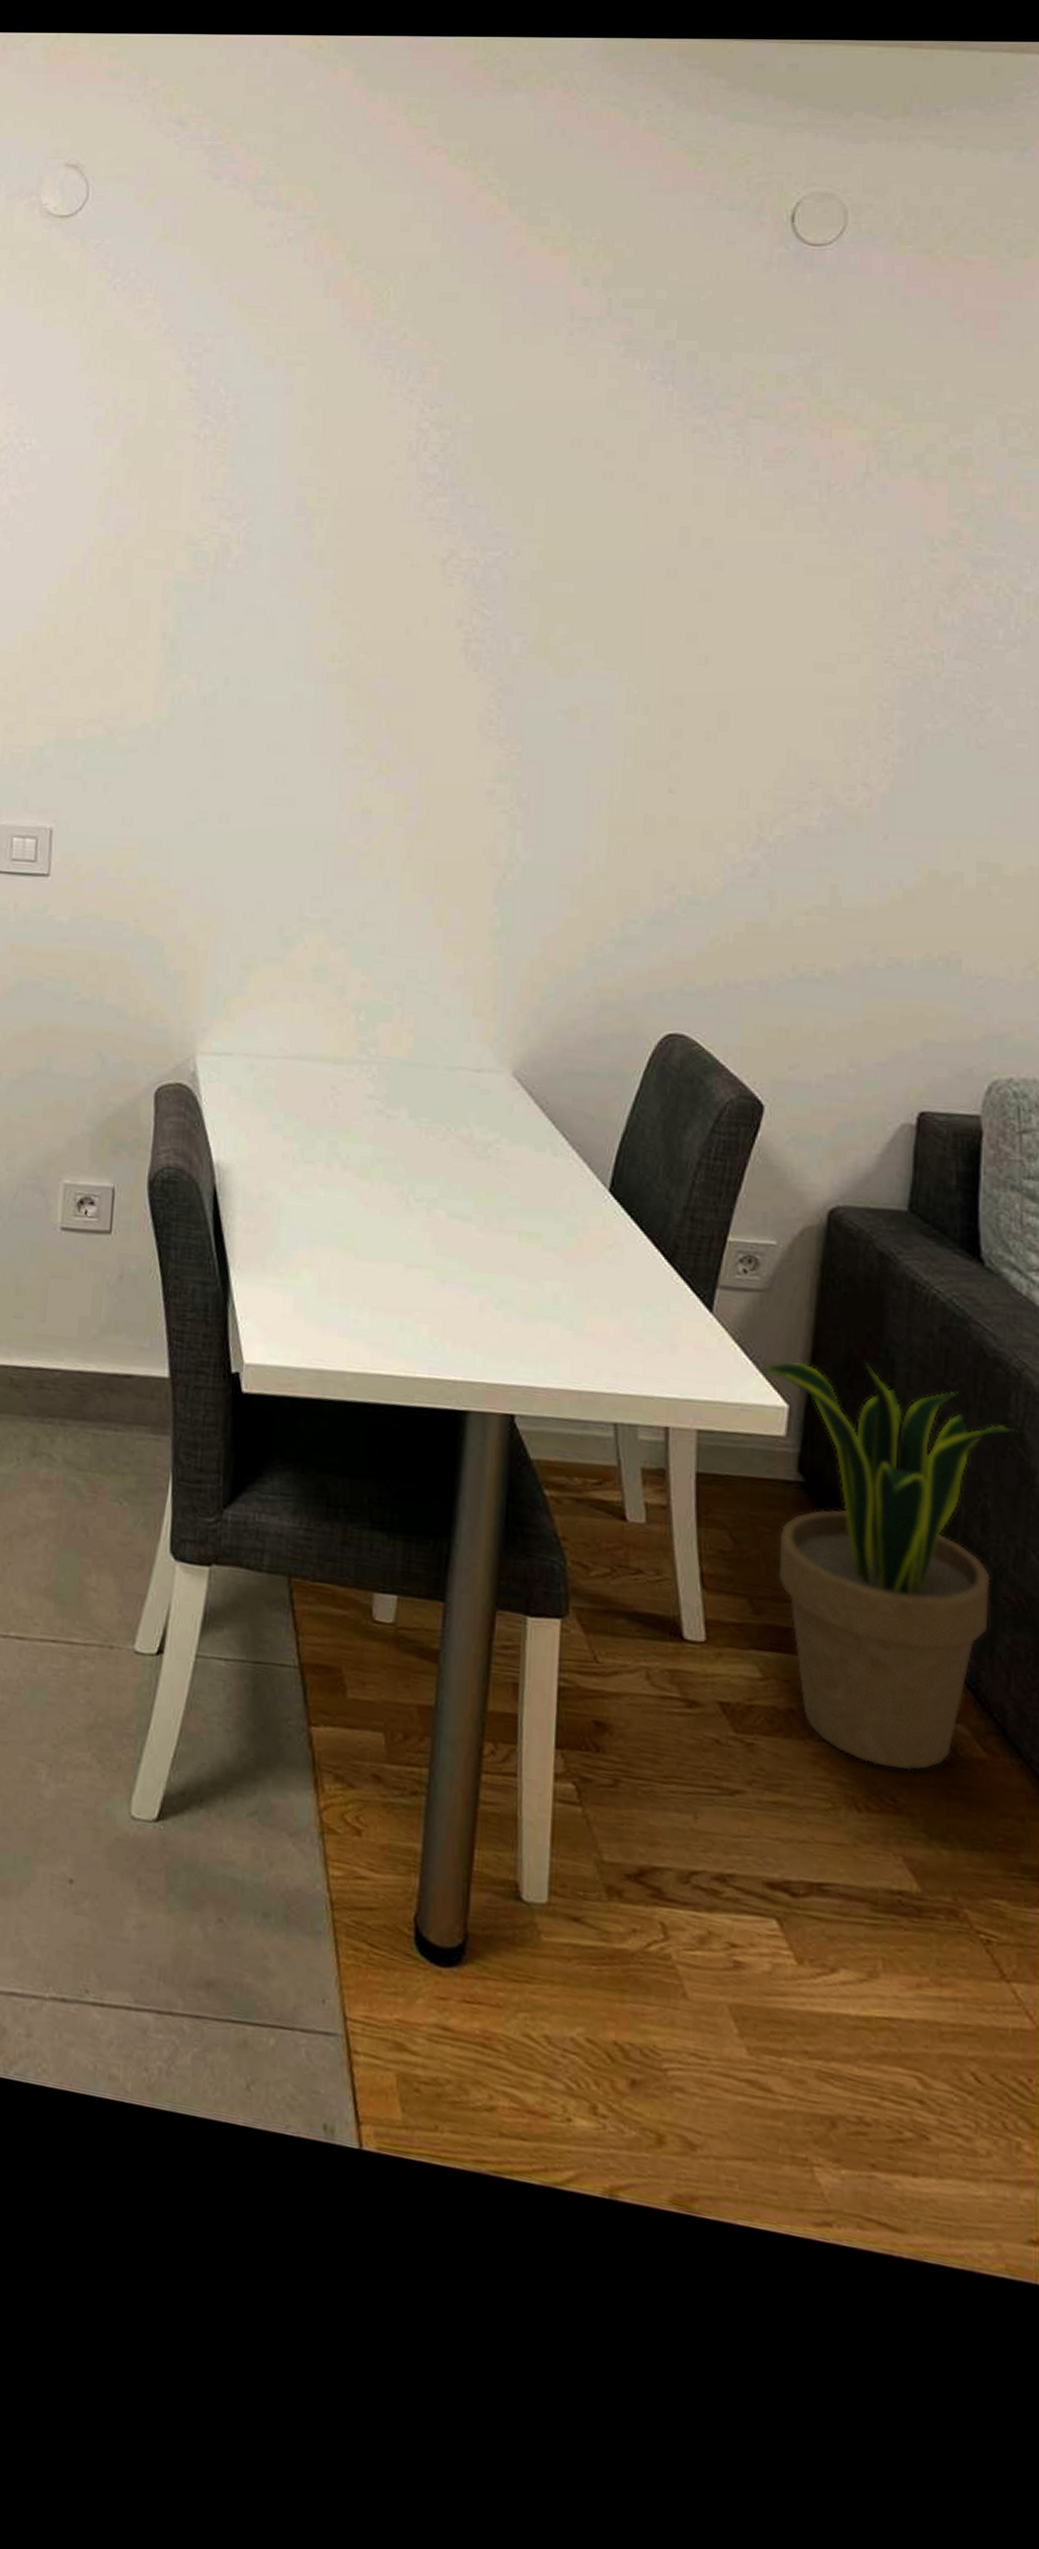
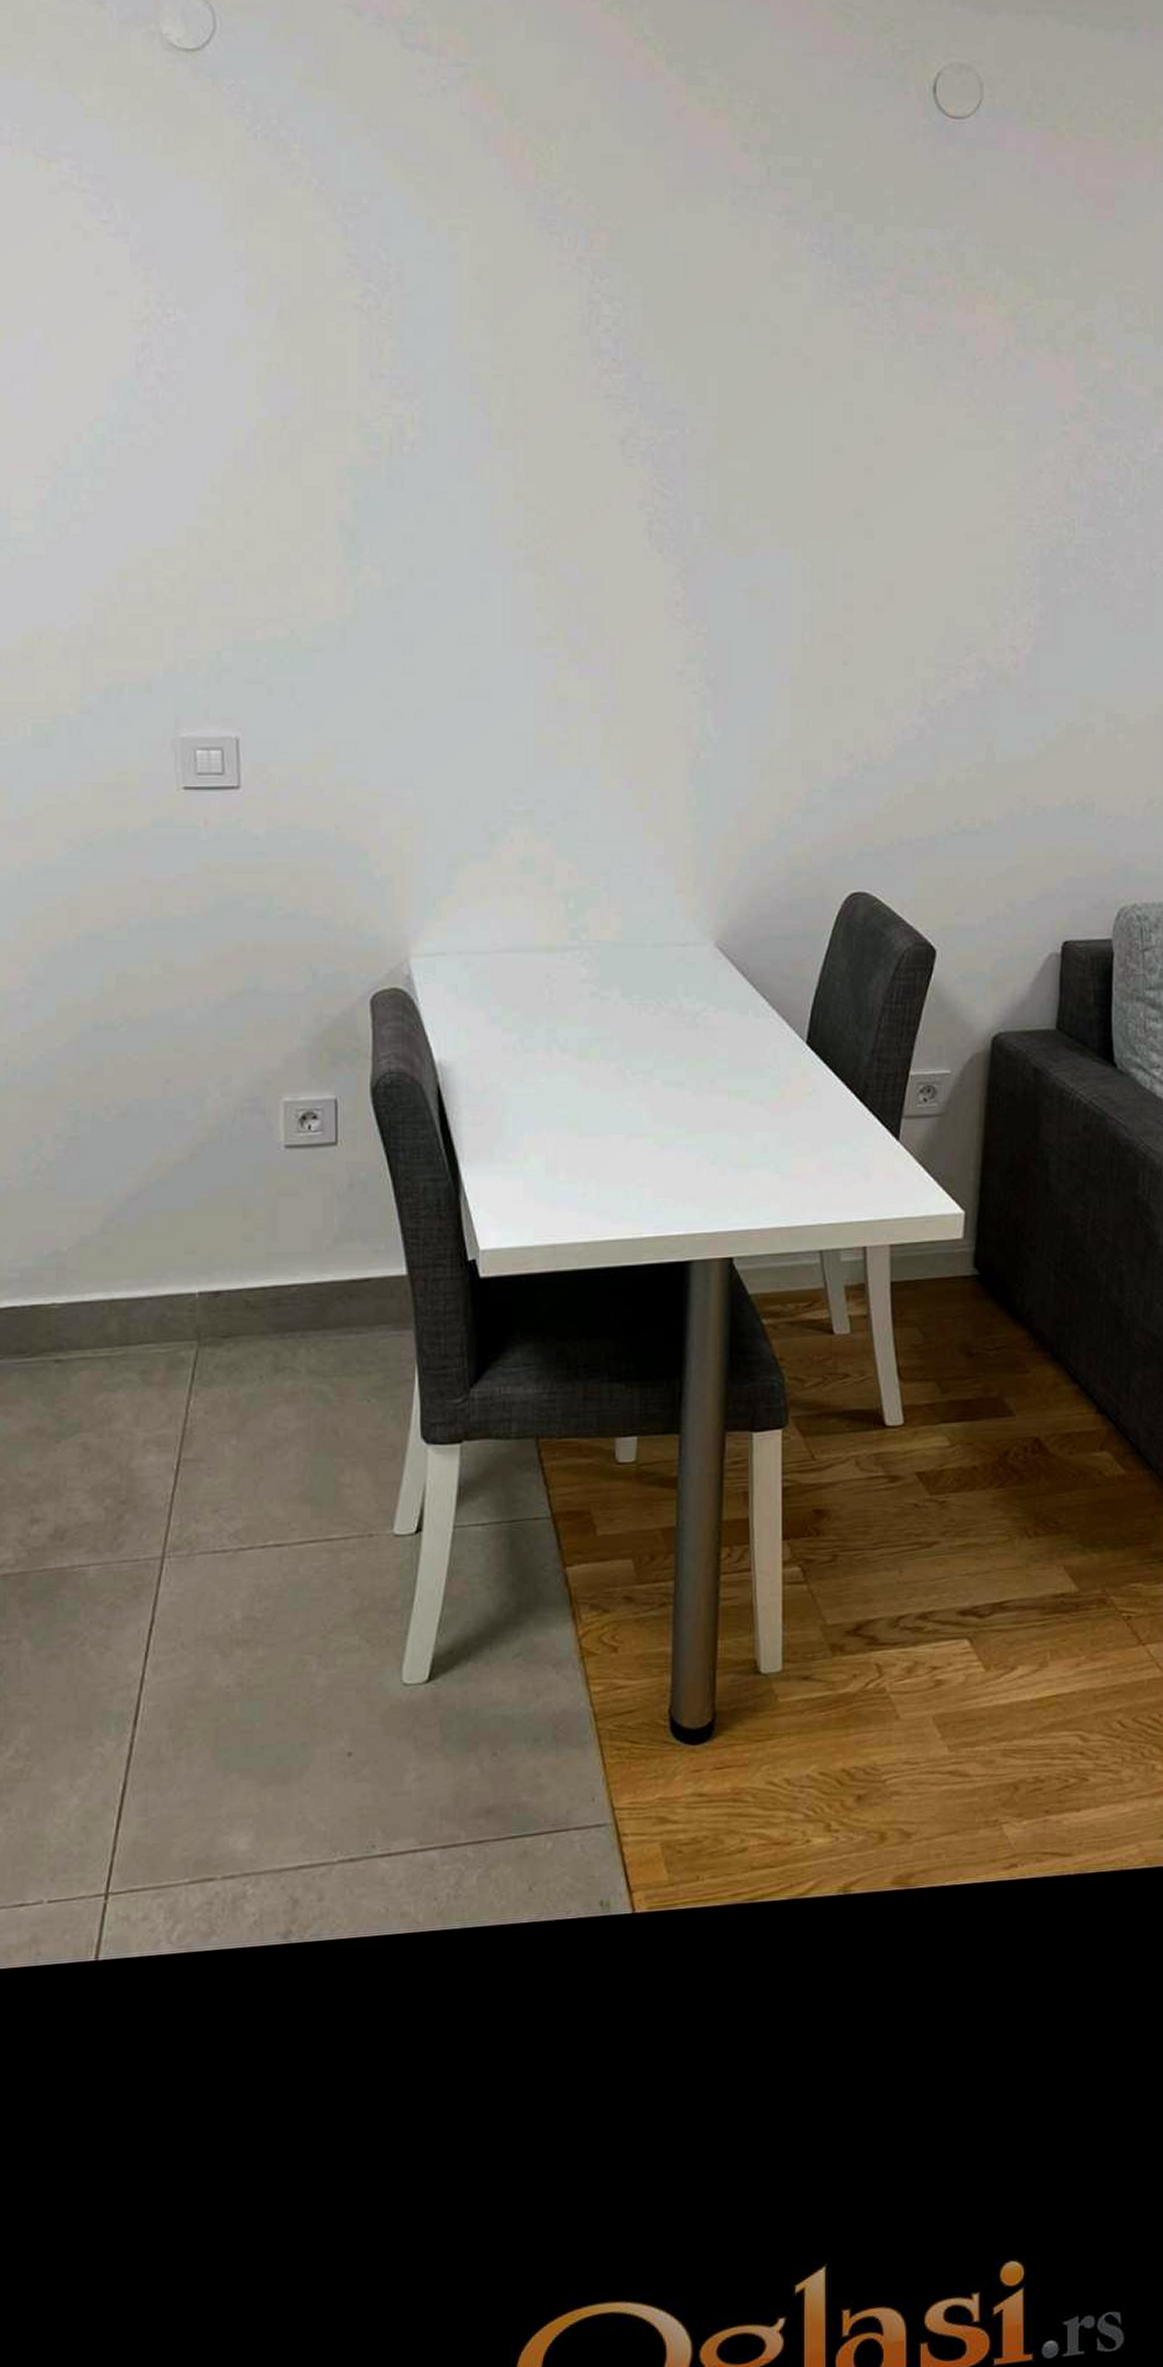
potted plant: present [761,1361,1018,1771] -> none [941,1164,1144,1498]

